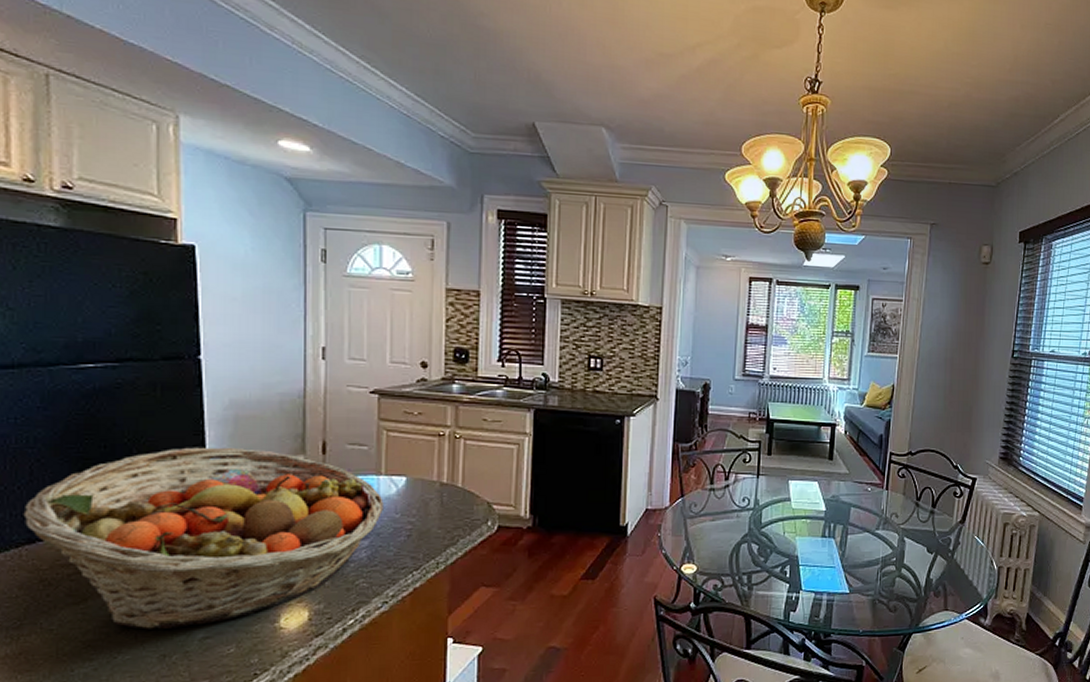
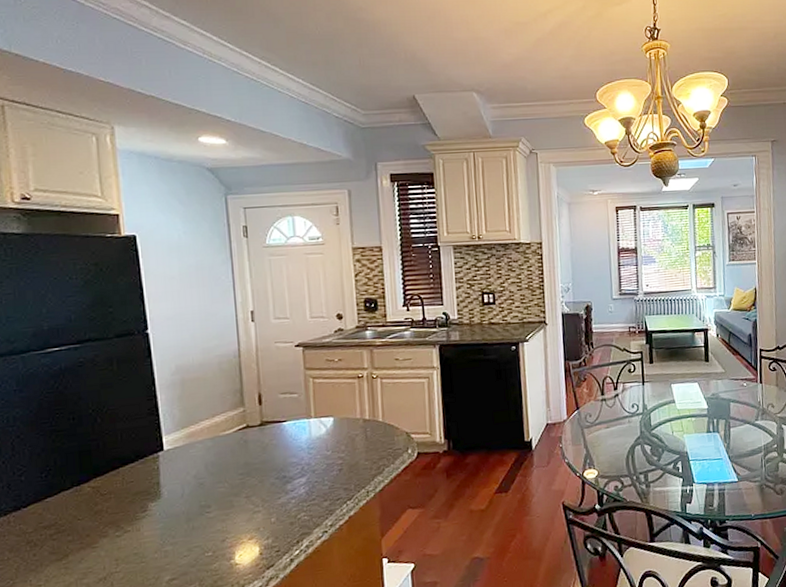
fruit basket: present [23,447,384,630] -> none [9,406,316,578]

